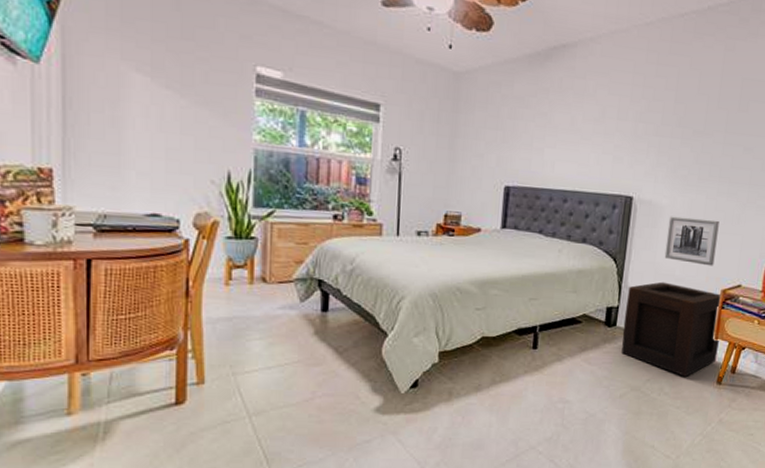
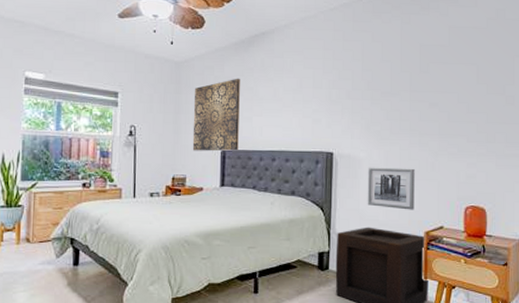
wall art: none [470,99,532,188] -> present [192,78,240,152]

